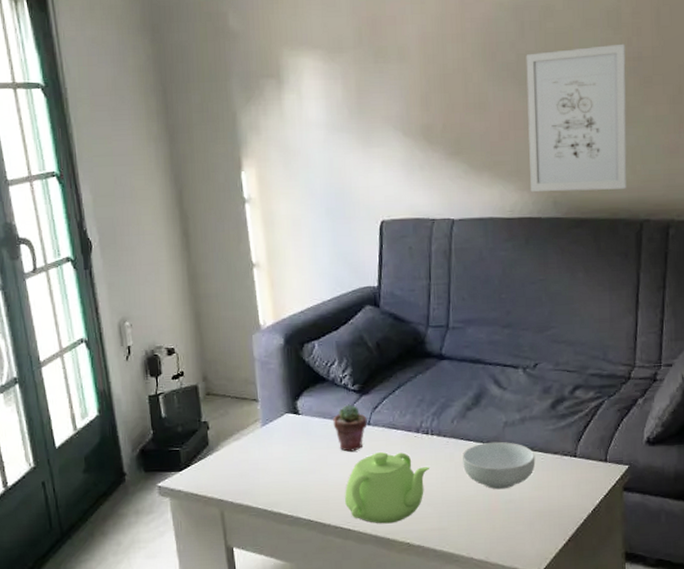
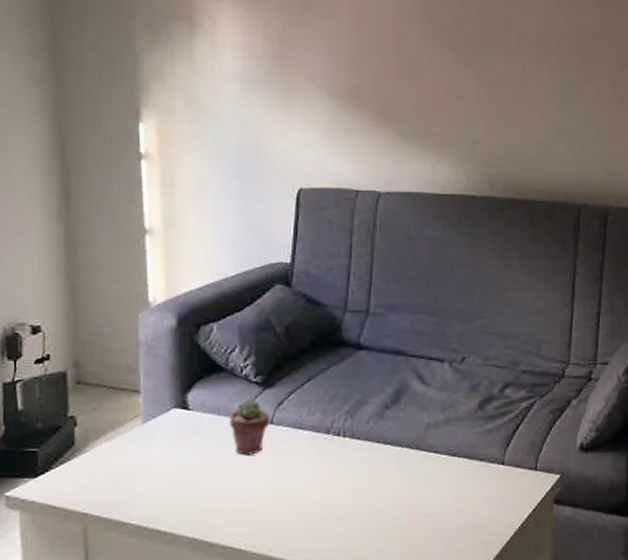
teapot: present [345,452,429,524] -> none [238,456,339,543]
cereal bowl: present [462,441,535,490] -> none [377,445,459,502]
wall art: present [526,43,627,192] -> none [464,18,567,170]

